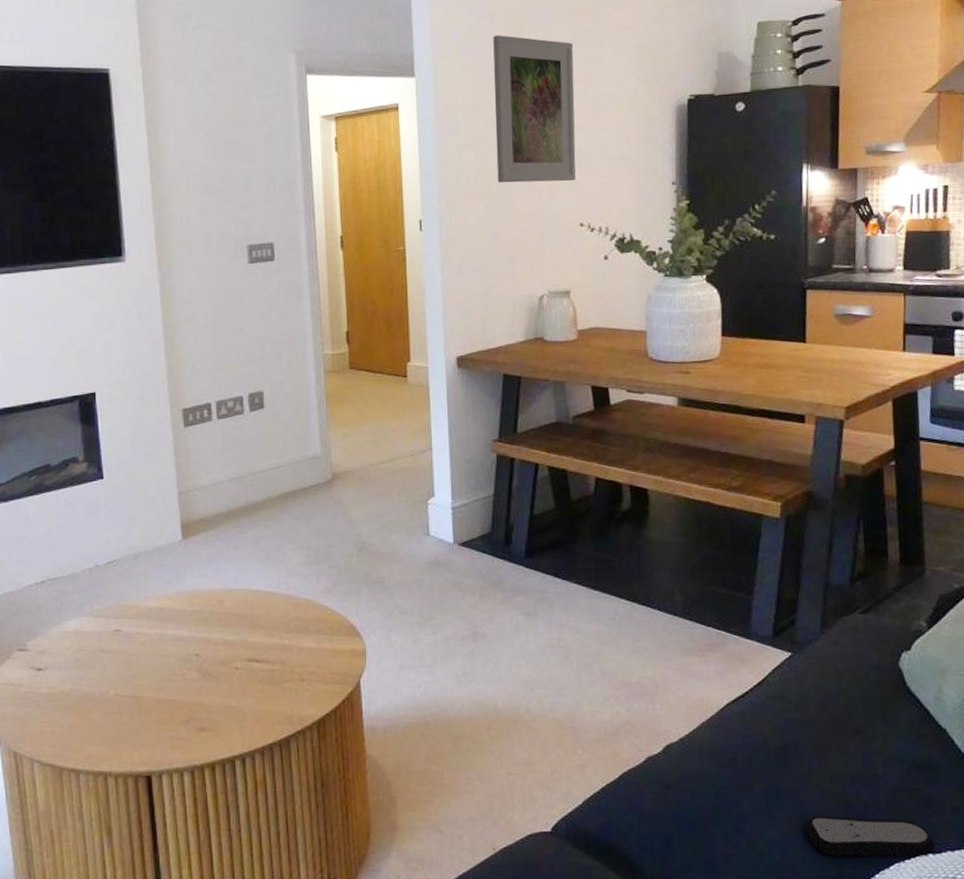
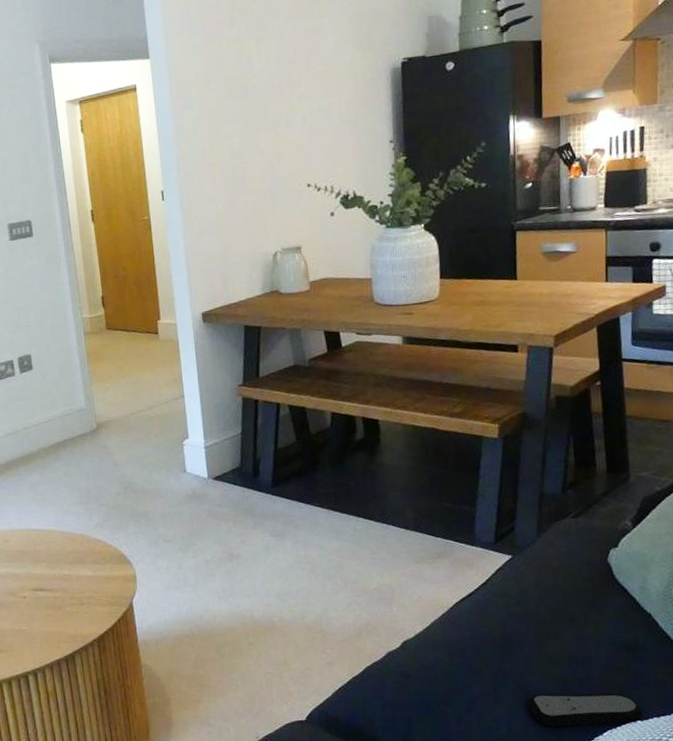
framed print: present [493,35,576,183] -> none [219,13,302,152]

